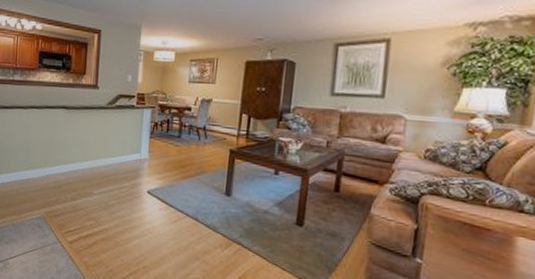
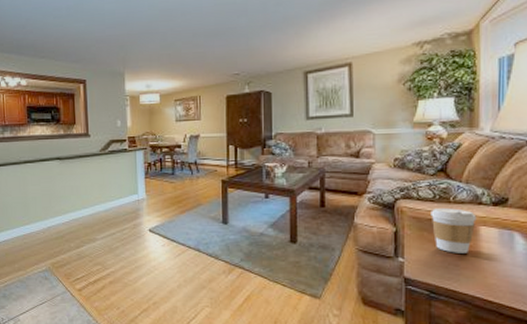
coffee cup: none [460,210,515,265] -> present [431,208,477,253]

